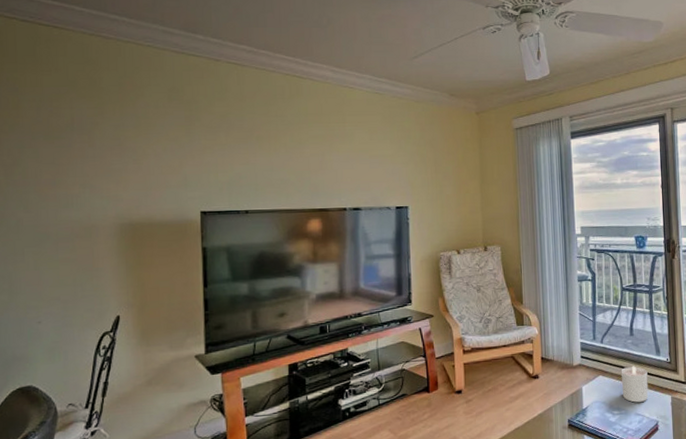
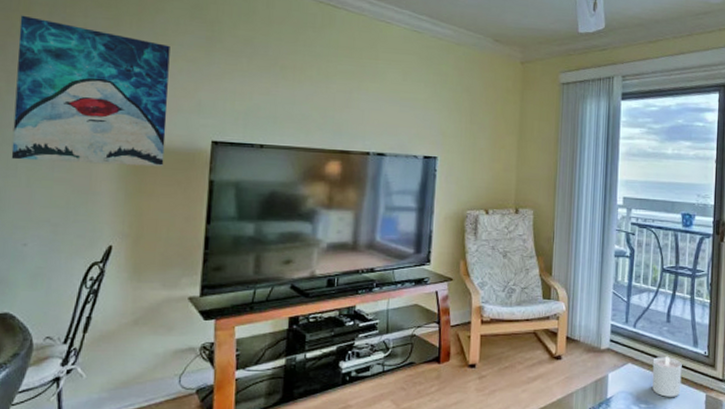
wall art: none [11,112,159,246] -> present [11,15,170,167]

